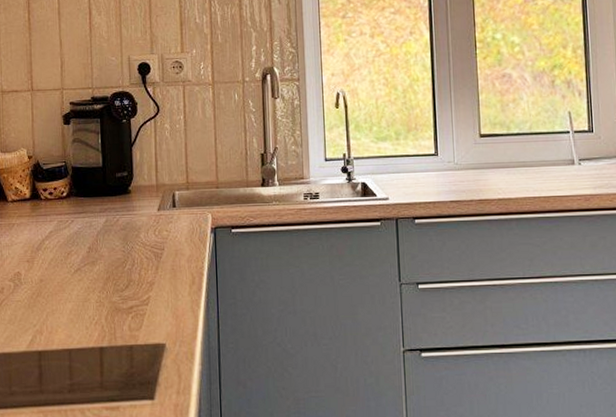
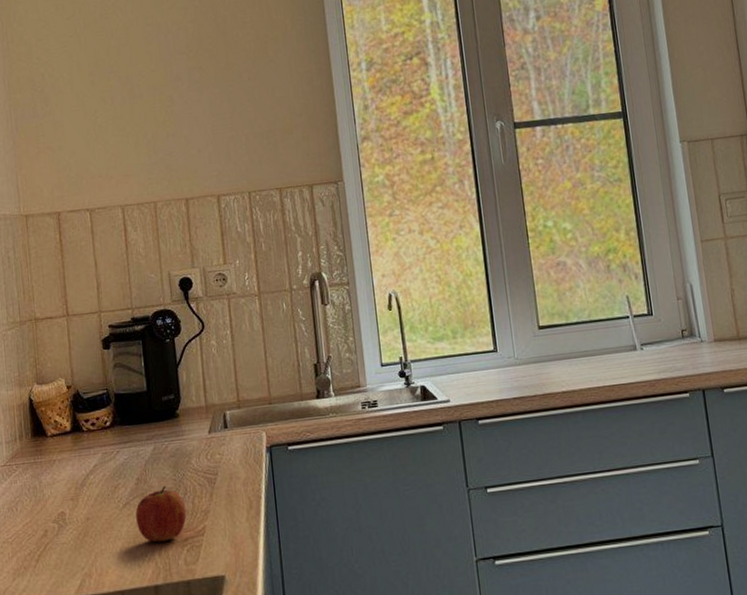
fruit: none [86,257,133,308] -> present [135,486,187,543]

